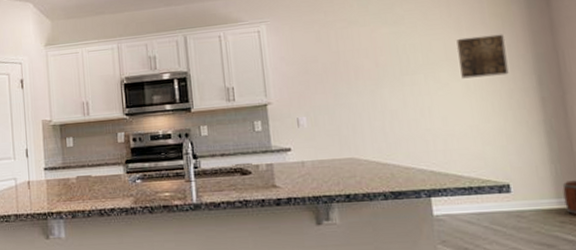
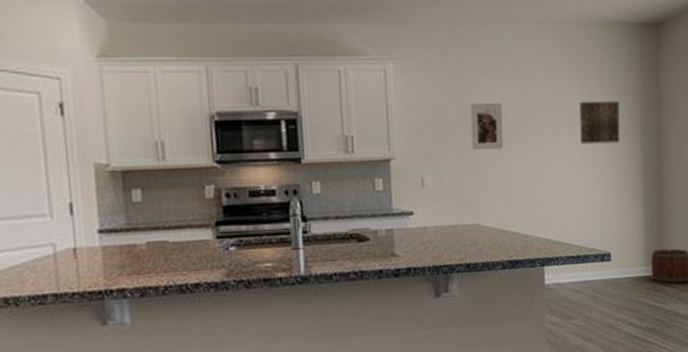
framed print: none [340,47,377,92] -> present [470,102,504,151]

